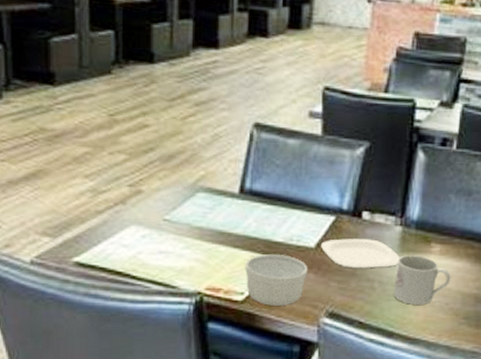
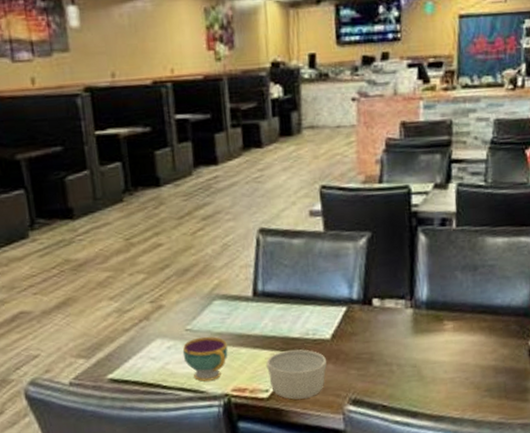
teacup: none [157,229,206,276] -> present [182,336,228,382]
plate: present [321,239,400,269] -> none [336,324,415,355]
mug: present [393,255,451,305] -> none [412,334,467,383]

